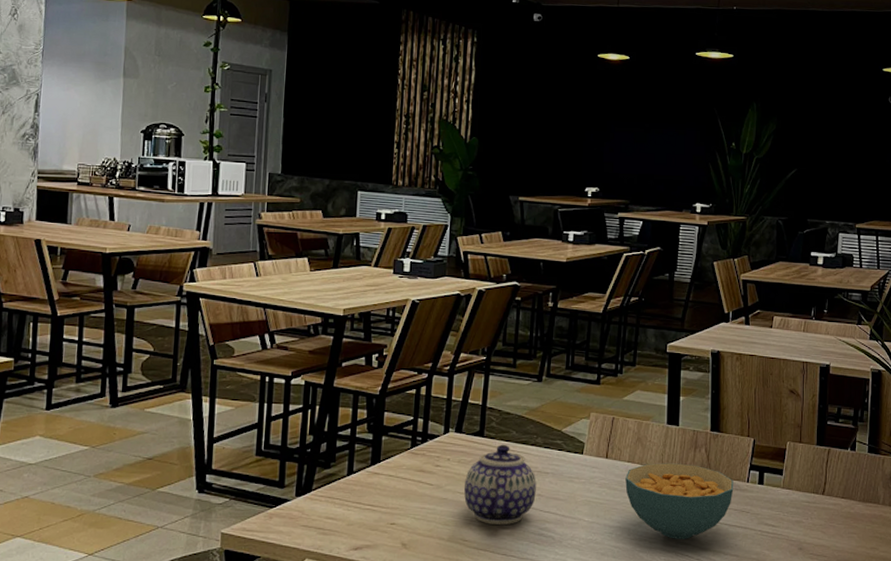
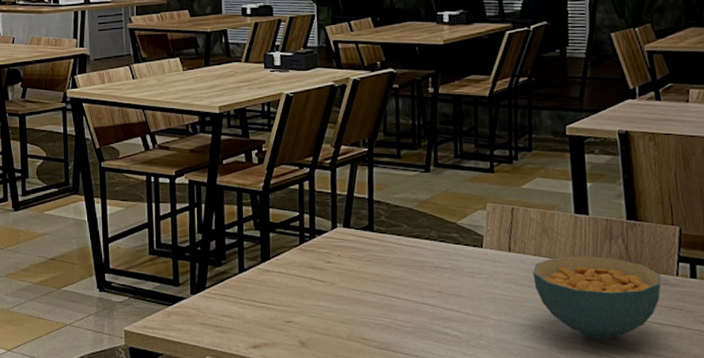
teapot: present [464,444,536,525] -> none [358,238,436,323]

